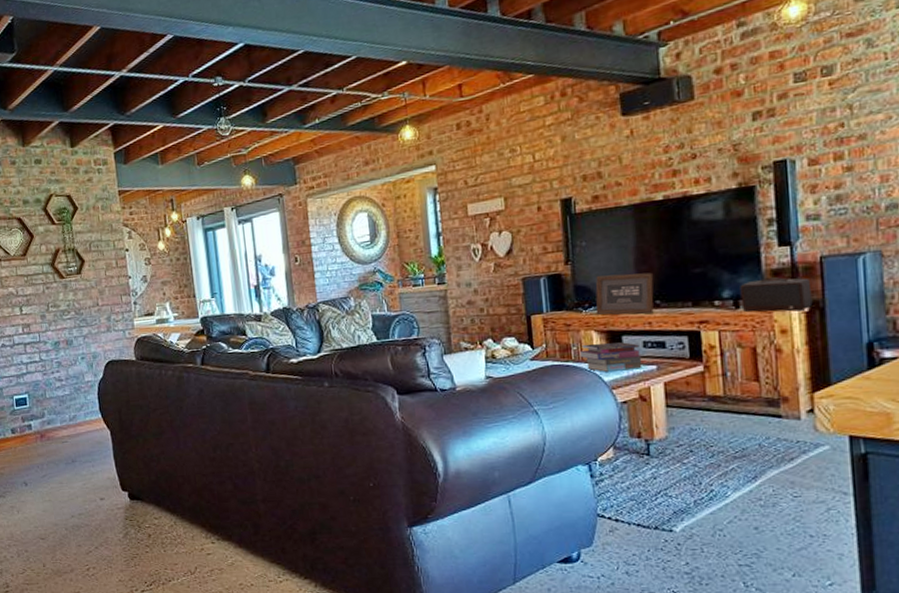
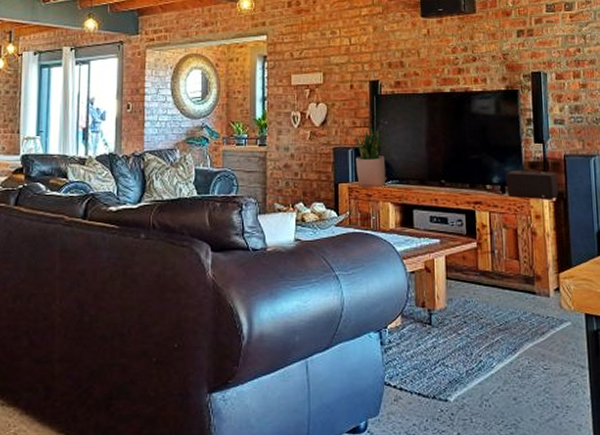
planter: none [548,252,587,318] -> present [355,129,386,188]
books: present [579,342,643,373] -> none [377,214,429,243]
picture frame: present [595,272,654,315] -> none [393,153,441,192]

